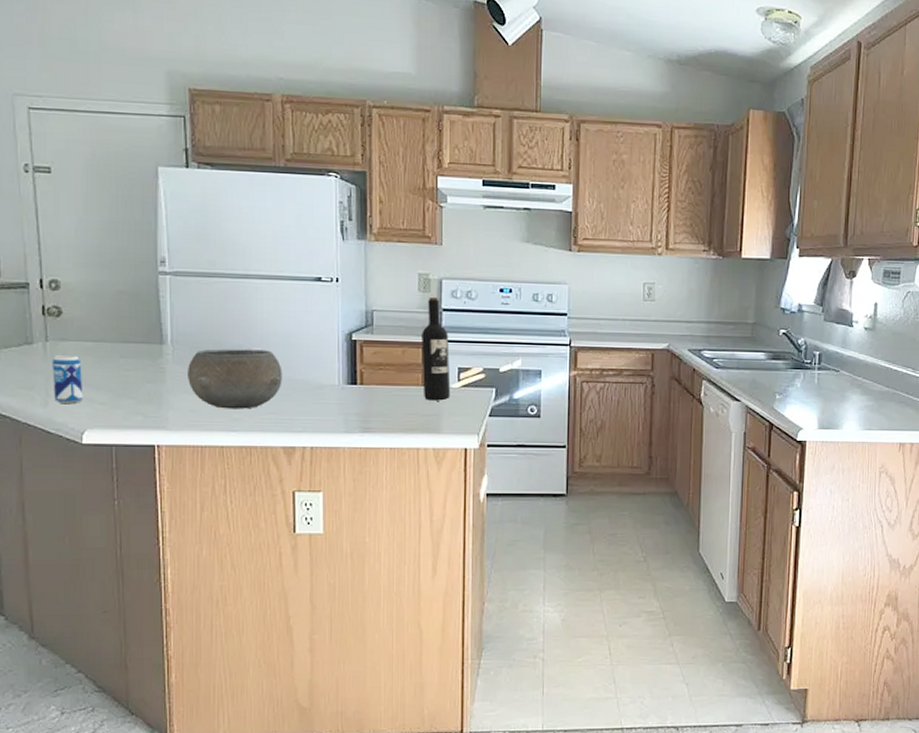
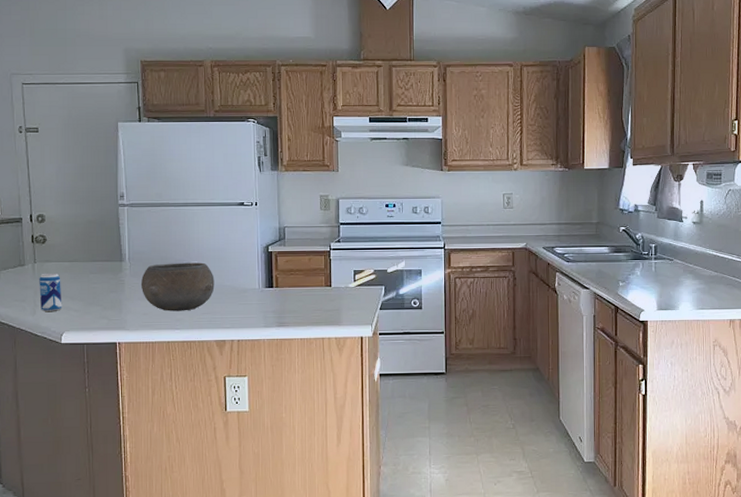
wine bottle: present [421,296,451,401] -> none [324,213,348,298]

